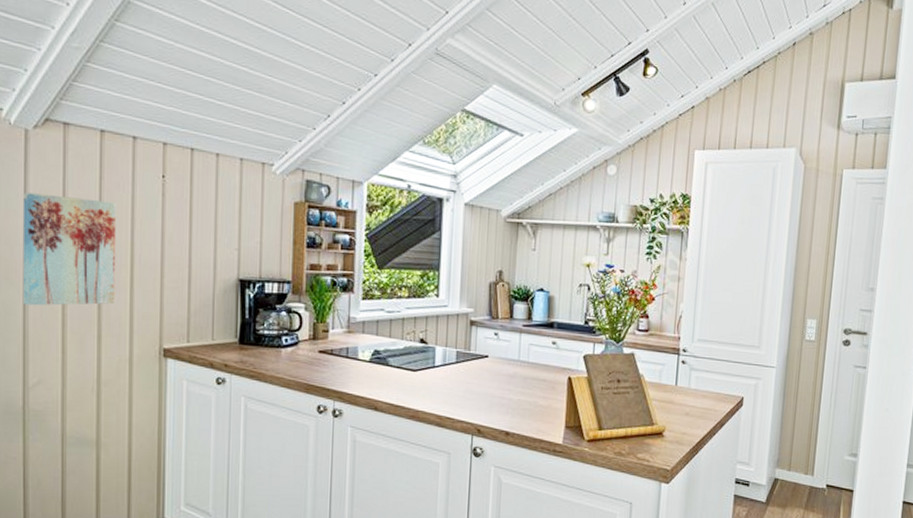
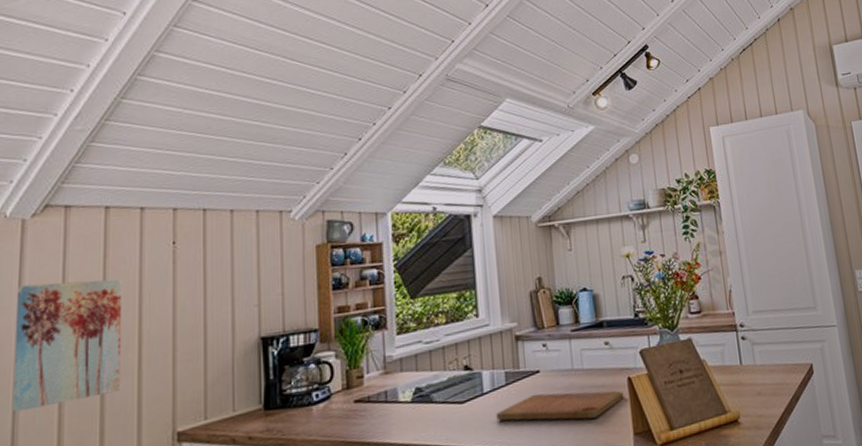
cutting board: none [443,375,562,406] -> present [496,390,624,421]

